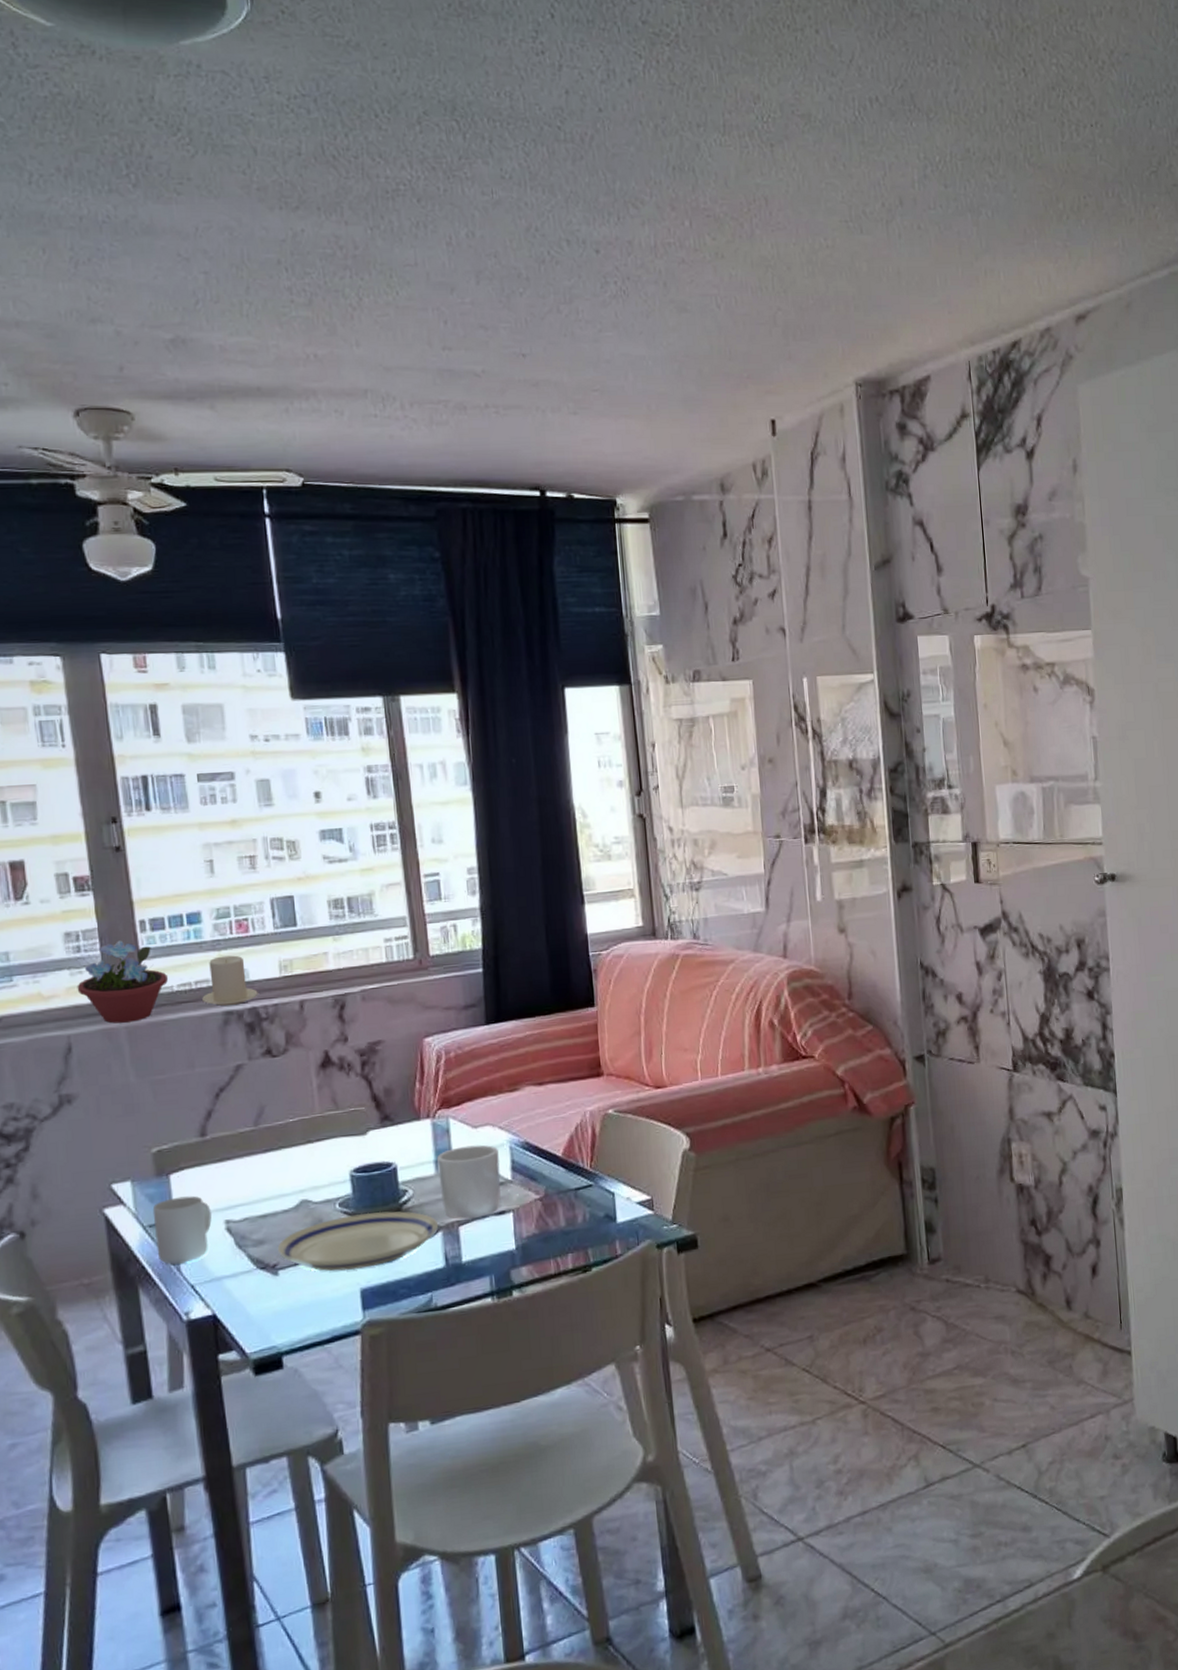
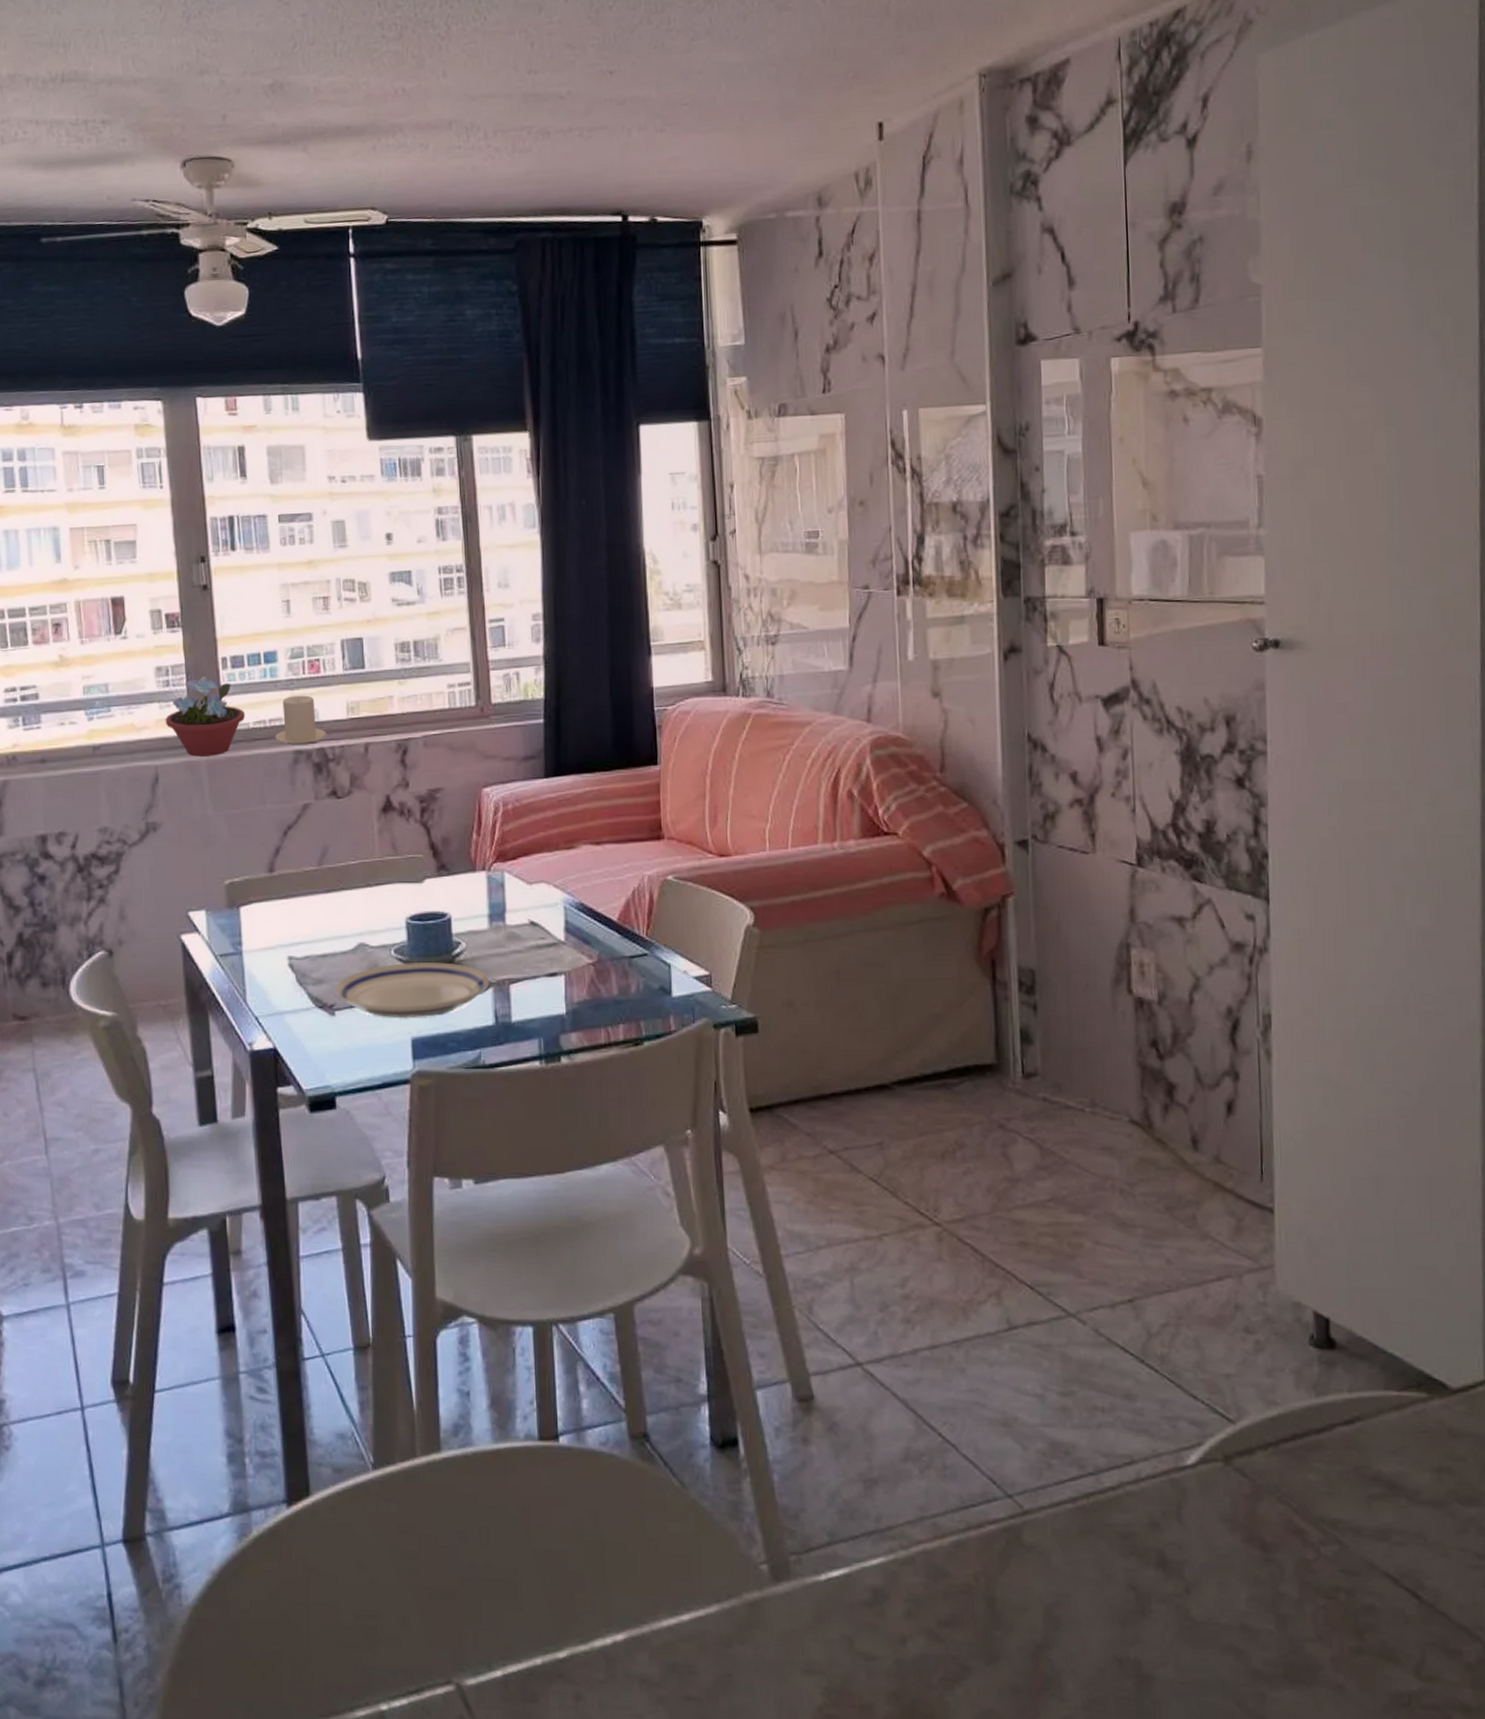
mug: present [152,1195,212,1265] -> none [223,929,276,995]
mug: present [436,1144,501,1219] -> none [490,902,554,977]

